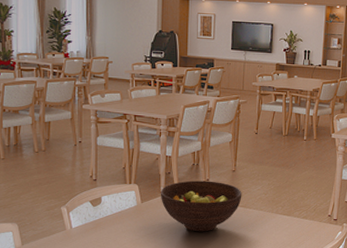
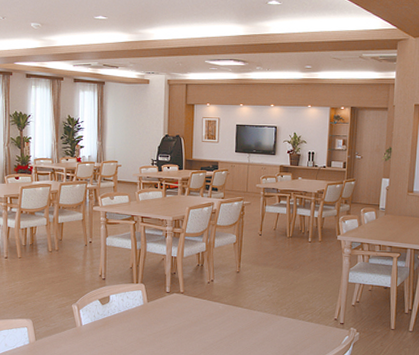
fruit bowl: present [160,180,242,232] -> none [165,281,246,333]

